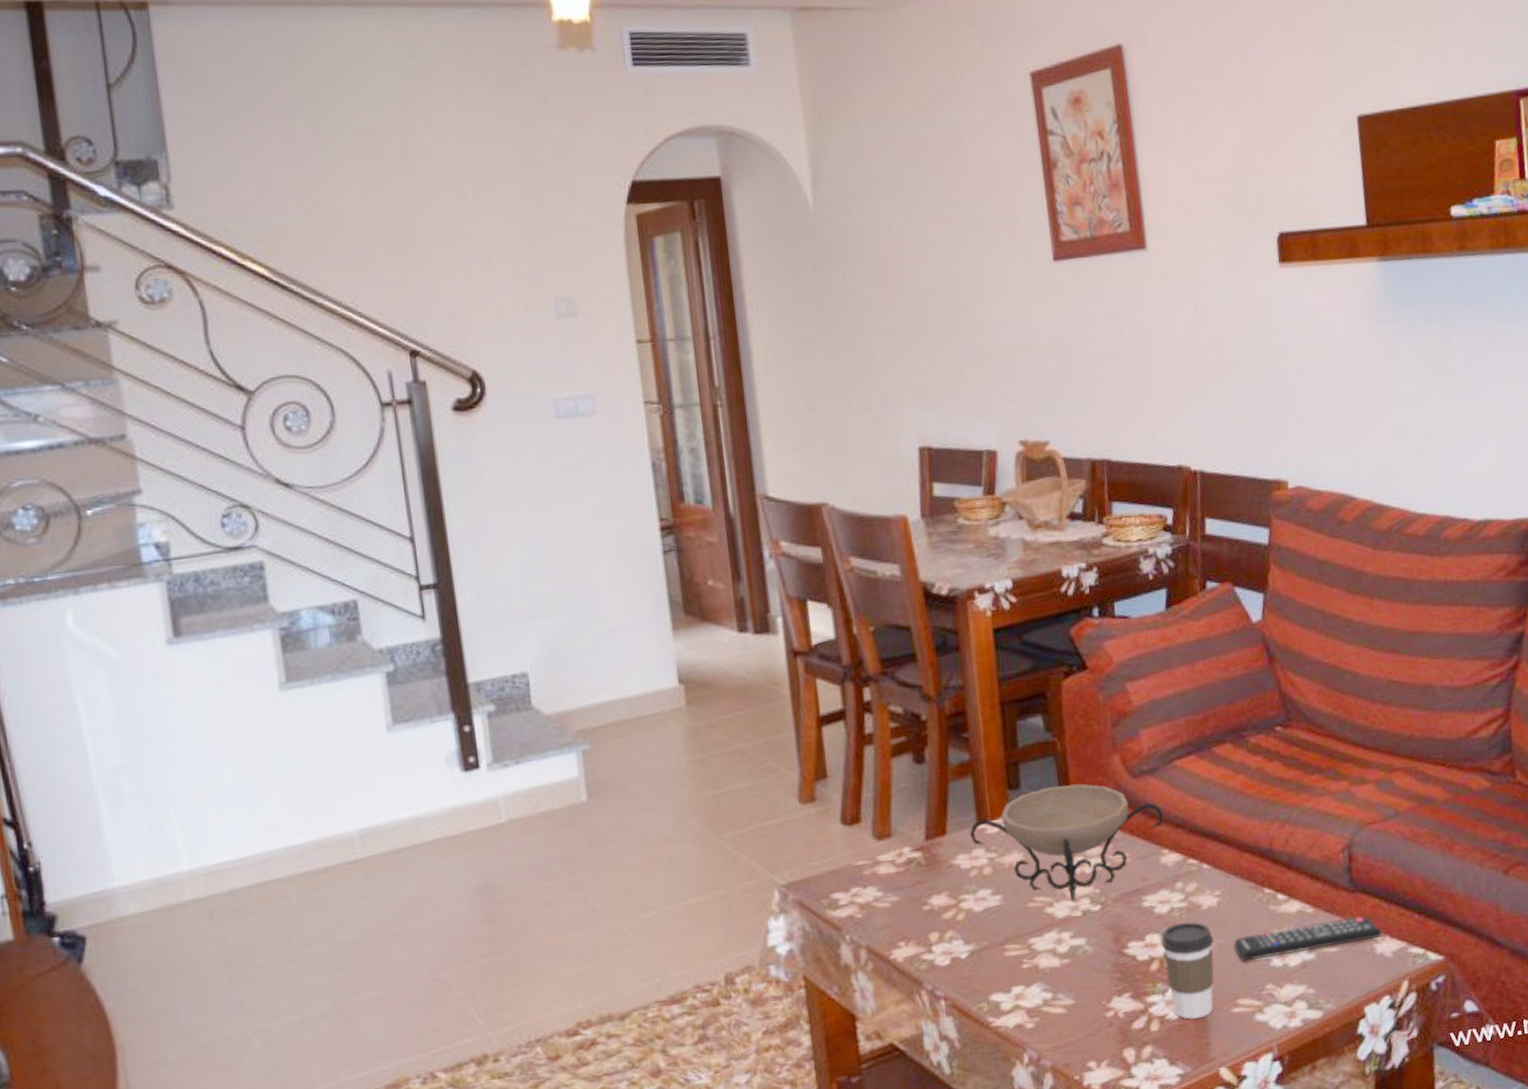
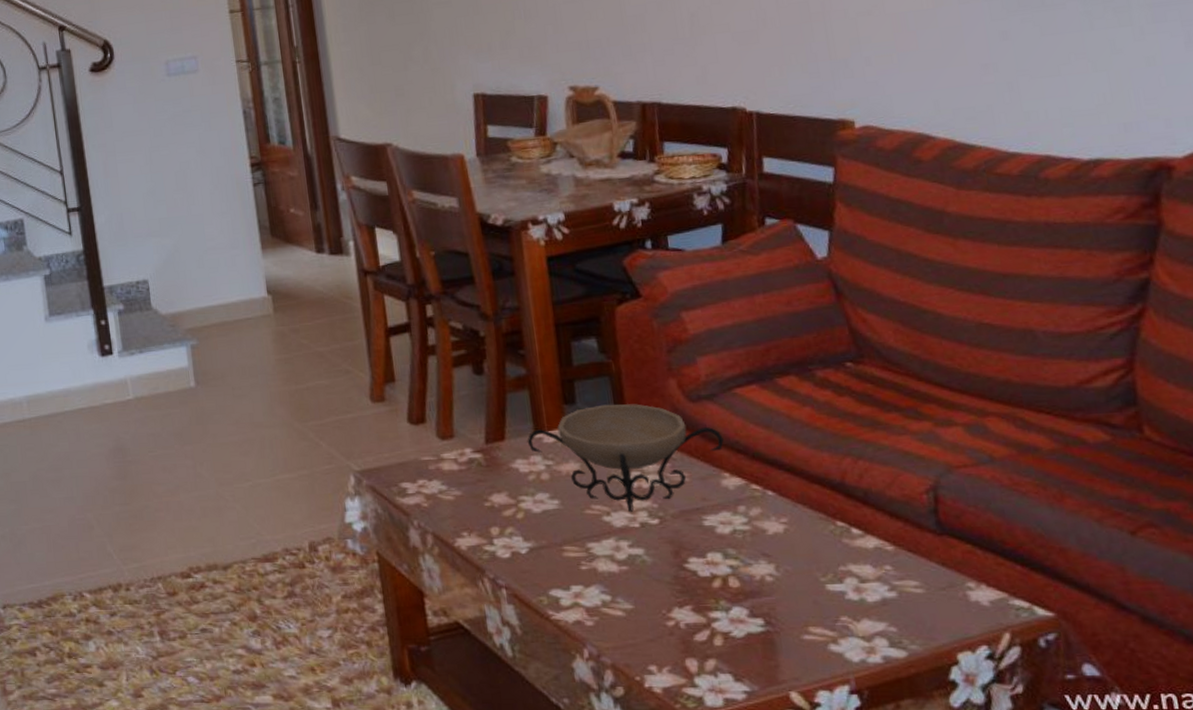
coffee cup: present [1161,922,1214,1019] -> none [723,545,782,640]
remote control: present [1234,916,1382,961] -> none [803,560,977,590]

